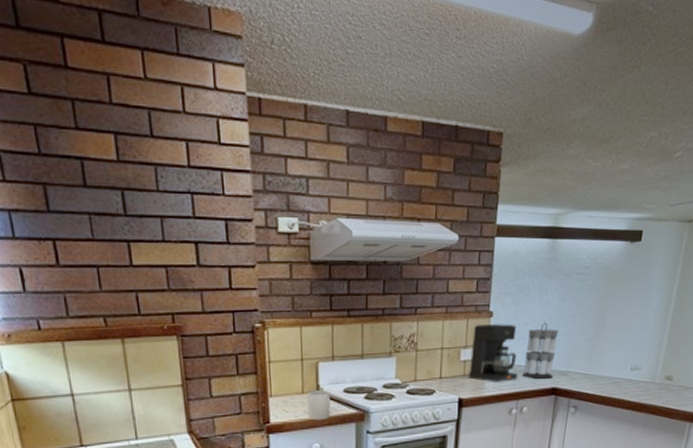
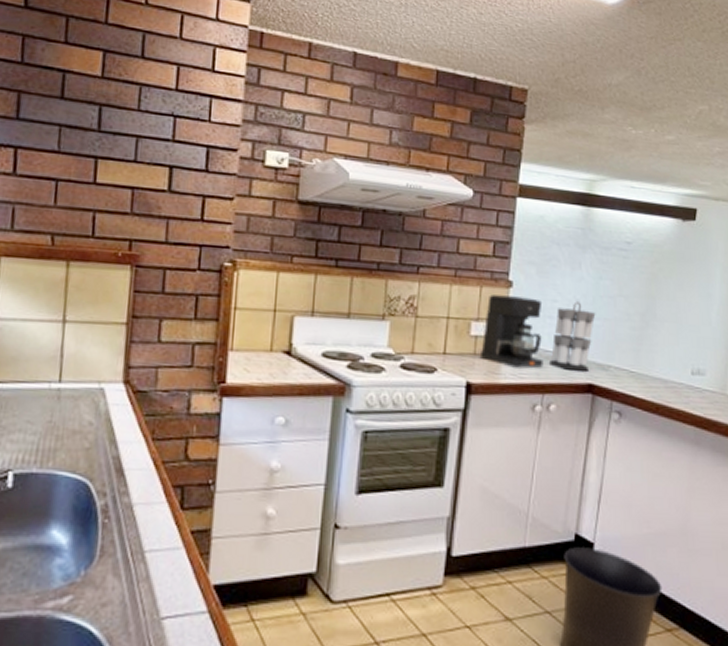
mug: present [307,390,331,421] -> none [273,349,305,388]

